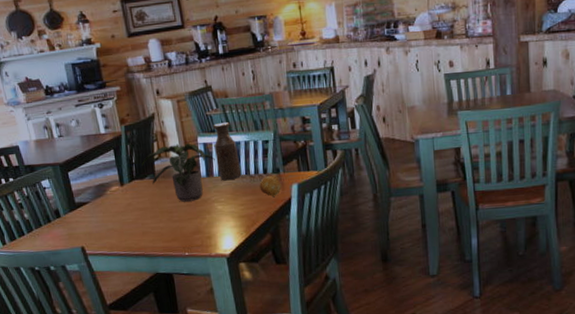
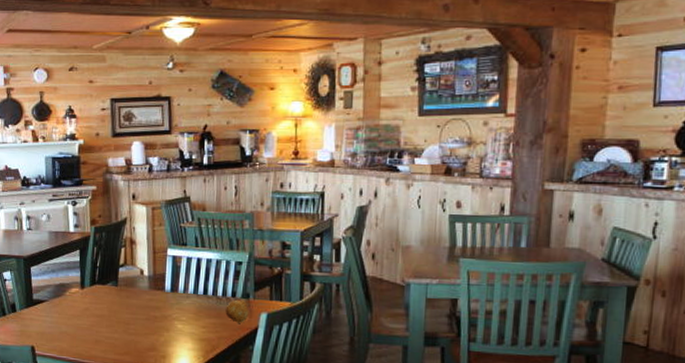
potted plant: present [141,143,215,202] -> none [106,252,183,316]
bottle: present [213,122,242,181] -> none [183,237,208,299]

